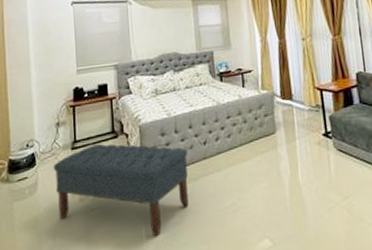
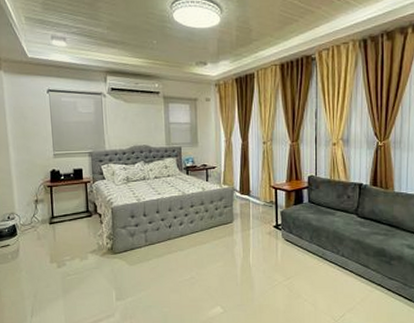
bench: present [53,143,189,236] -> none [32,221,154,299]

